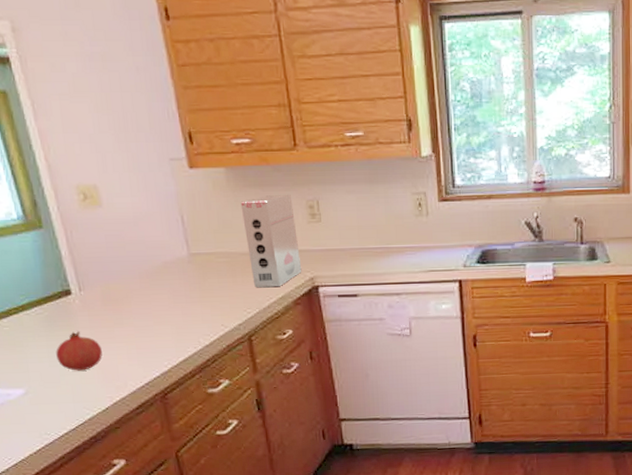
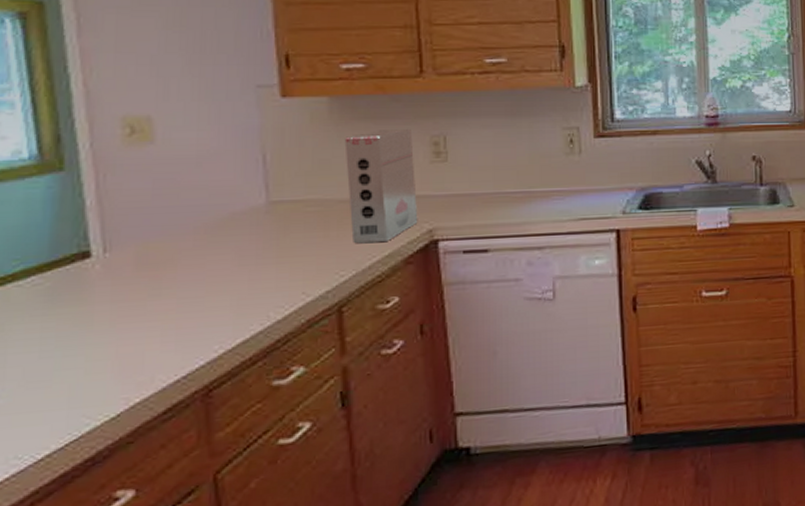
fruit: present [56,331,102,371] -> none [52,307,124,363]

